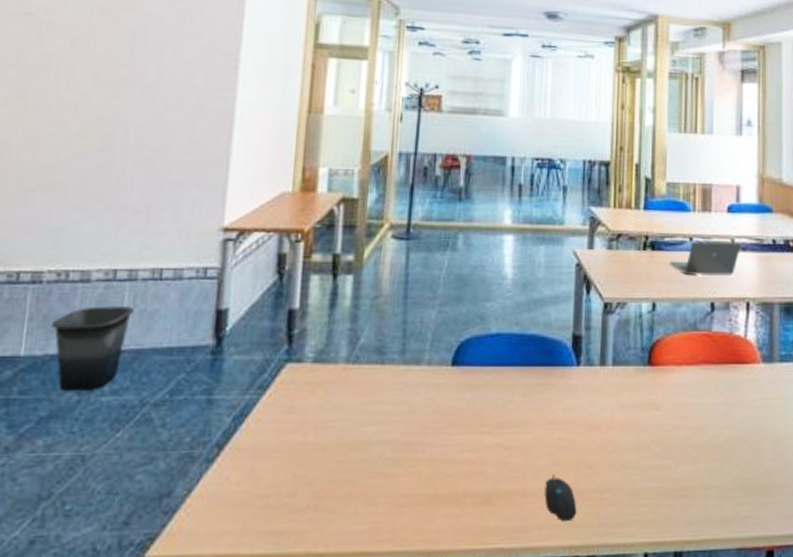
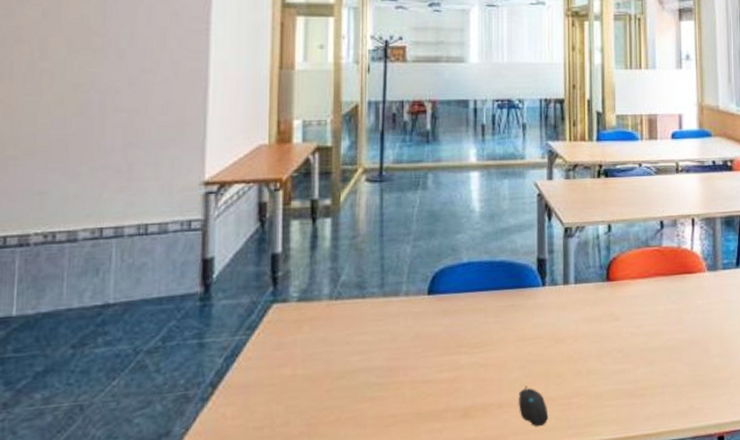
waste bin: present [51,306,134,390] -> none [42,262,122,345]
laptop: present [670,241,742,276] -> none [622,165,686,198]

